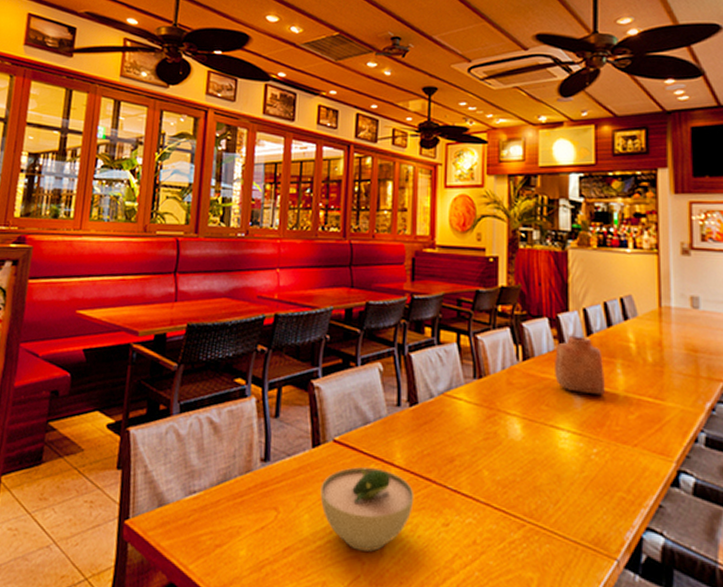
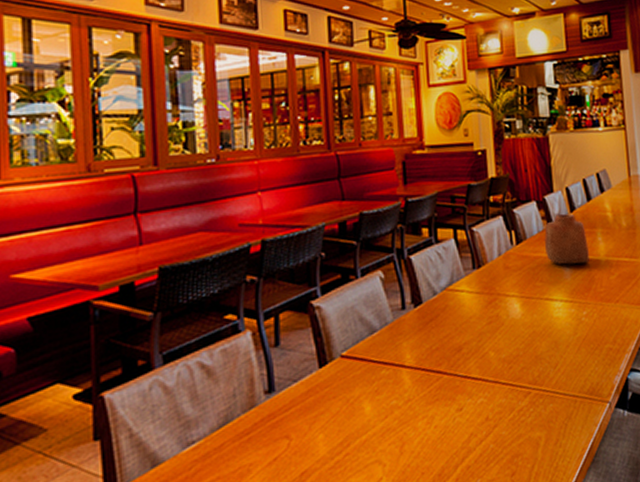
soup bowl: present [320,466,415,552] -> none [332,372,428,455]

